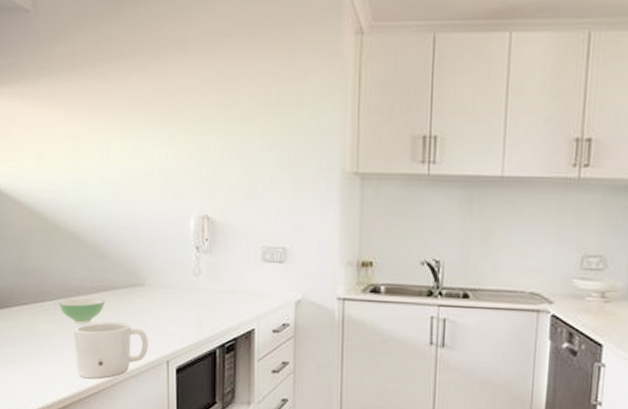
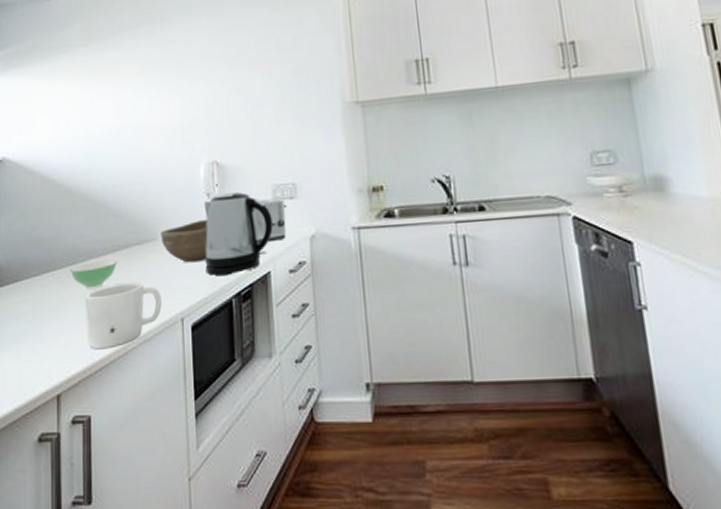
bowl: none [148,272,195,312] -> present [160,220,208,263]
kettle: none [191,248,261,327] -> present [203,191,274,275]
toaster: none [242,260,276,302] -> present [254,198,287,244]

